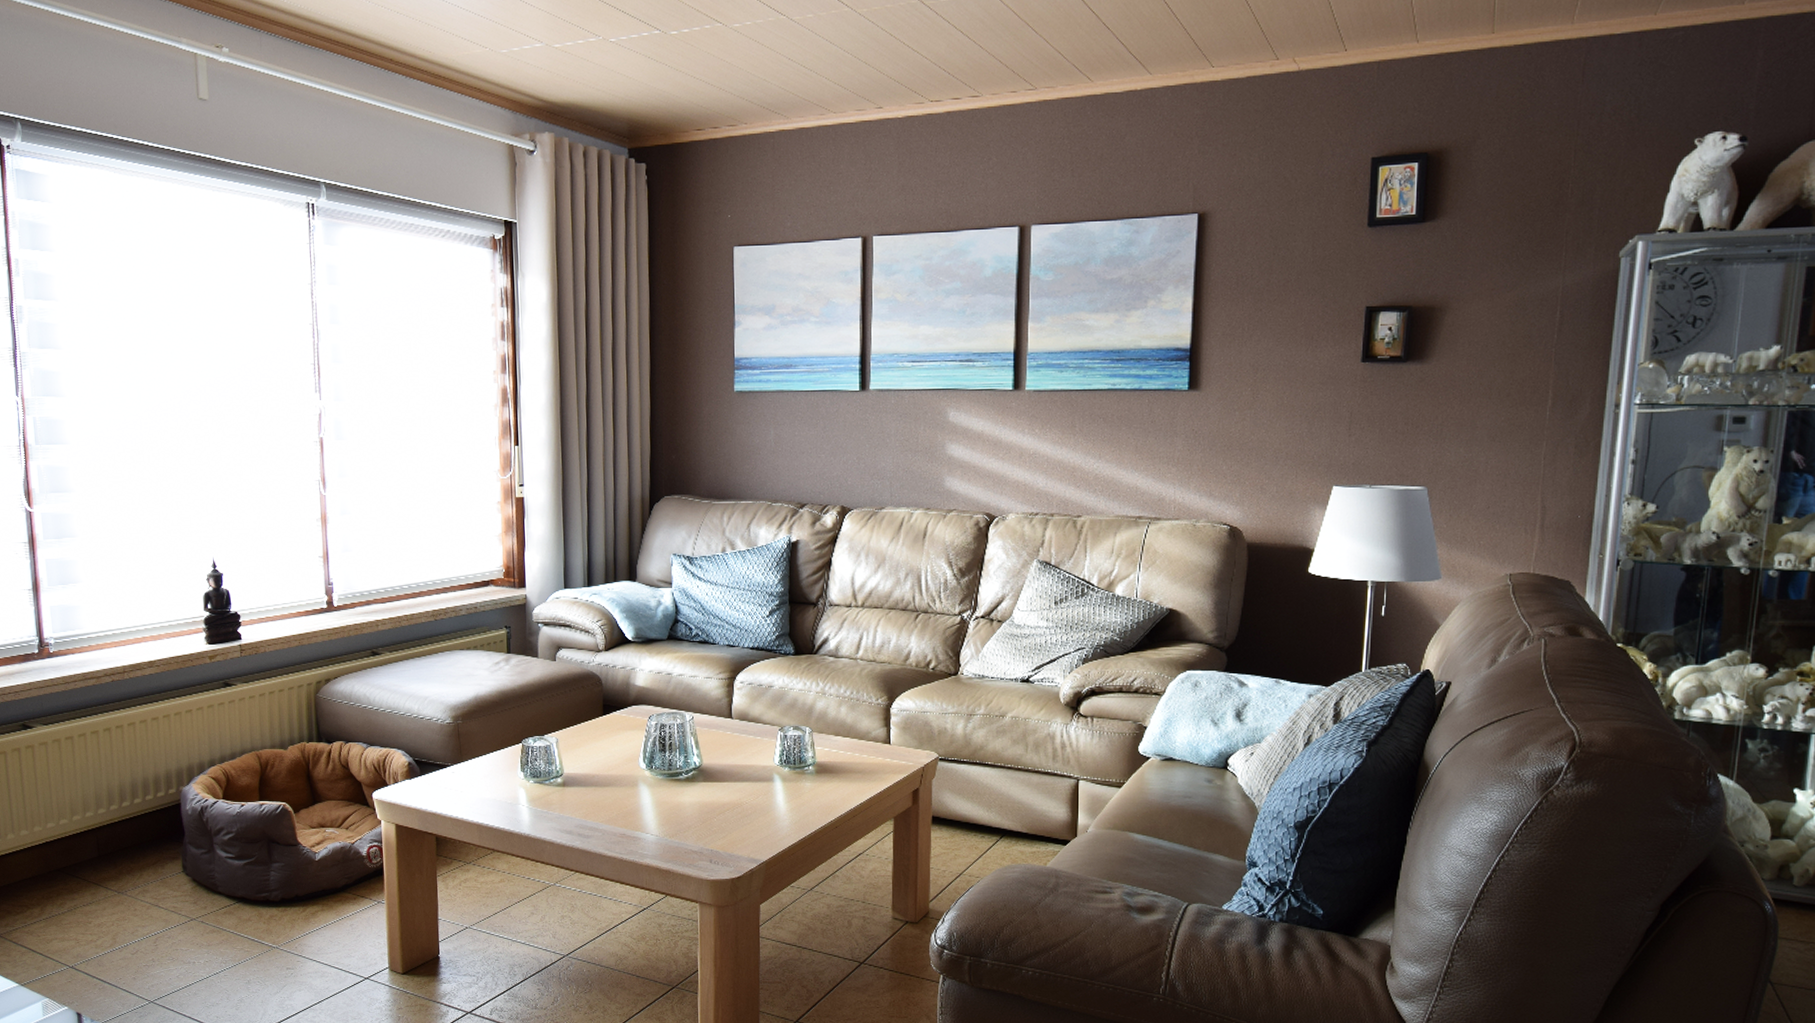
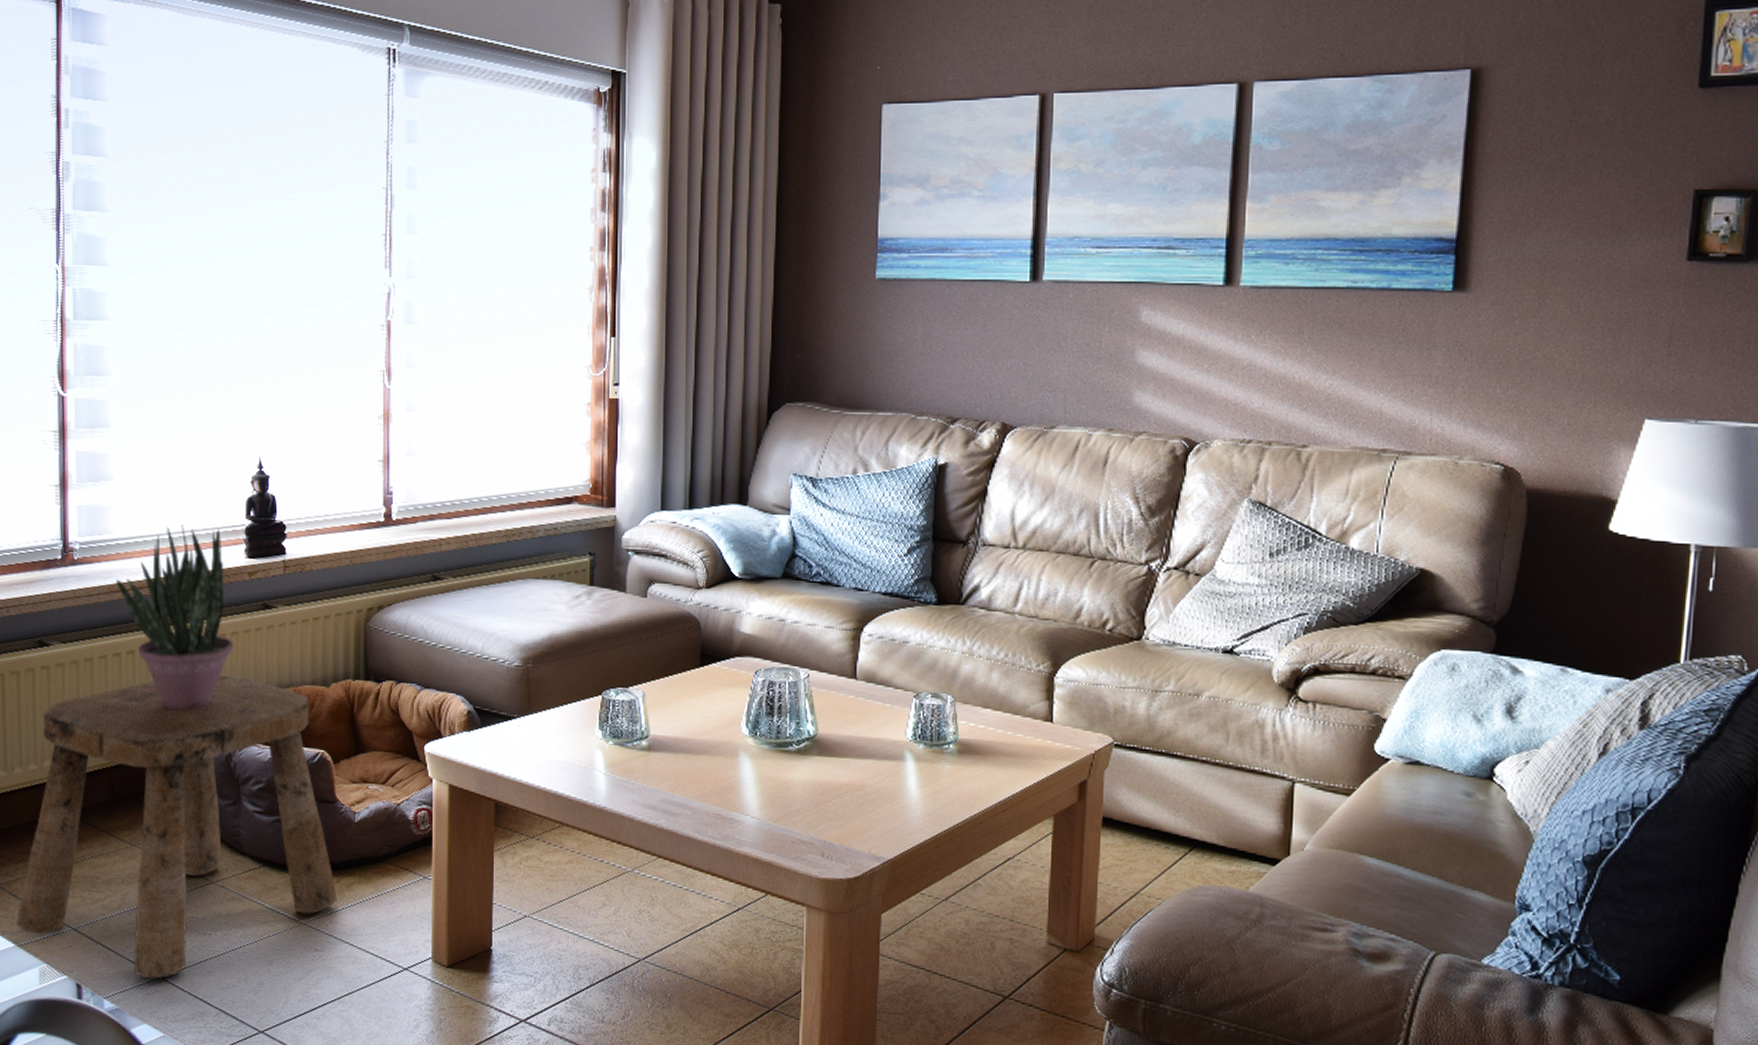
stool: none [18,744,304,1003] -> present [16,674,338,979]
potted plant: none [89,618,200,777] -> present [115,525,234,711]

